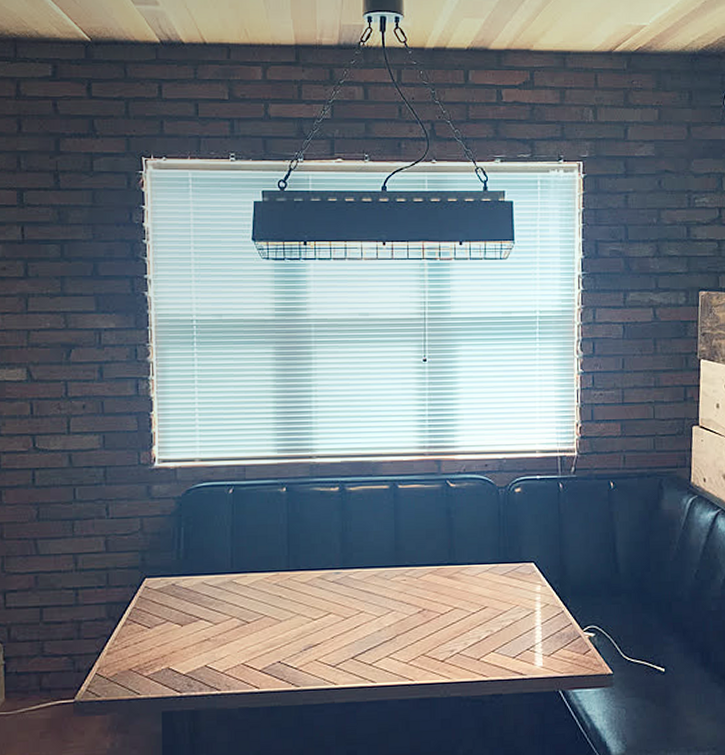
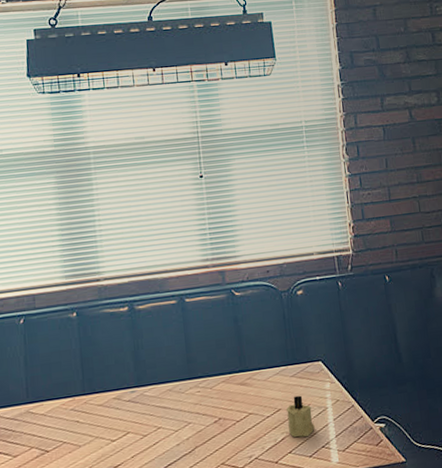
candle: none [493,595,521,637] -> present [286,395,315,437]

